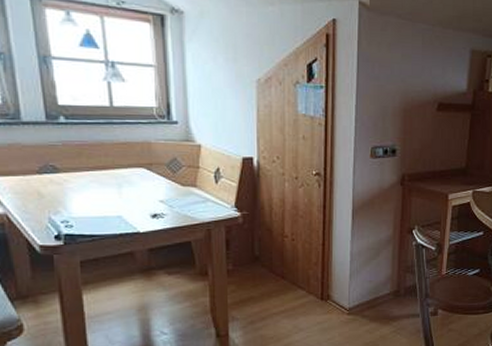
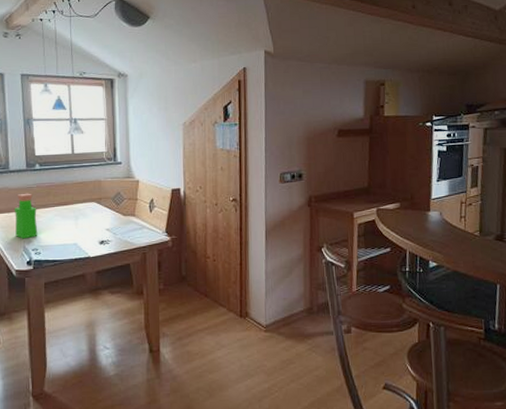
bottle: none [31,152,68,209] -> present [14,193,38,239]

